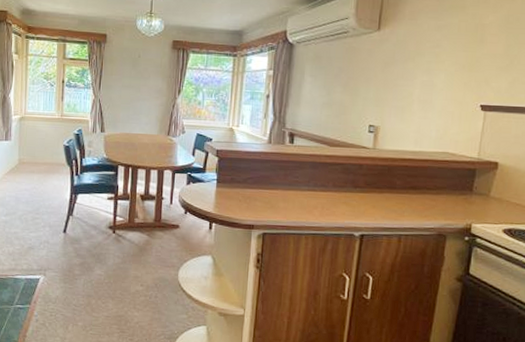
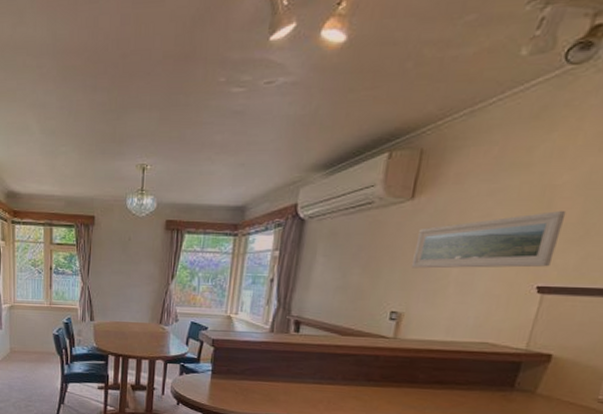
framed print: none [382,44,495,89] -> present [411,211,567,269]

